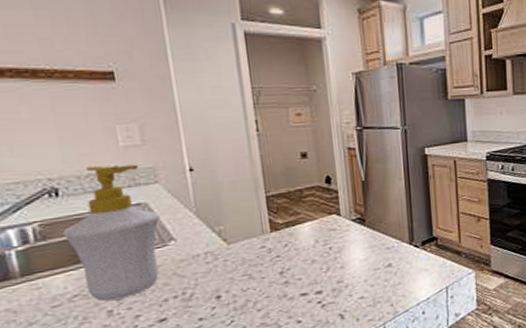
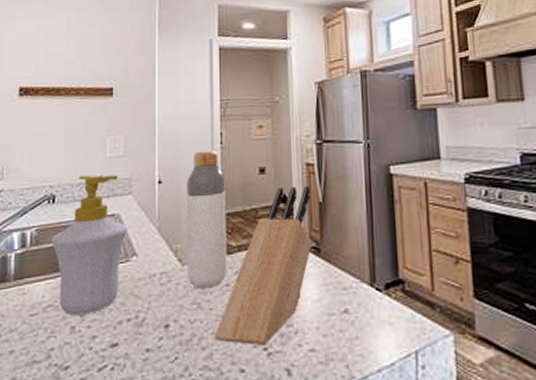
bottle: none [222,138,277,263] -> present [187,151,228,289]
knife block: none [268,167,357,303] -> present [214,185,312,346]

